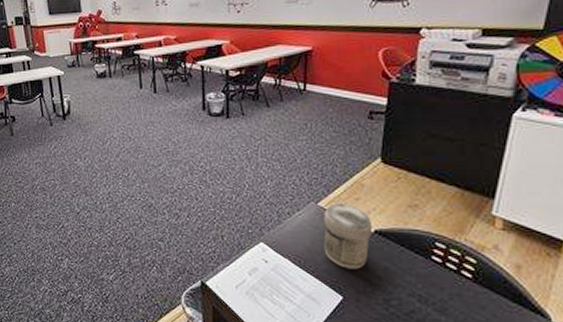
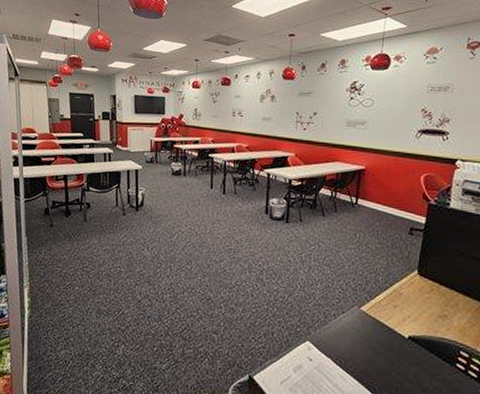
jar: present [323,204,373,270] -> none [363,309,407,372]

